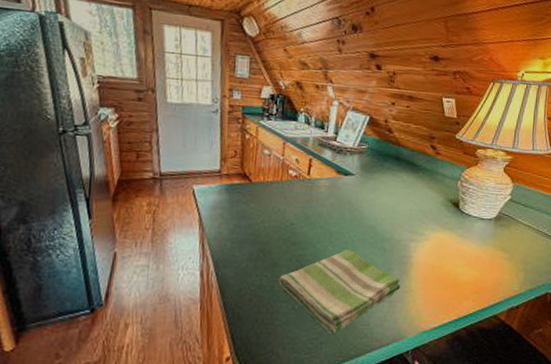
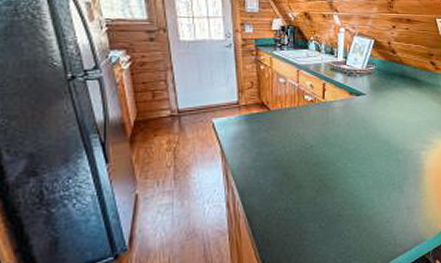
dish towel: present [279,250,401,334] -> none [304,165,417,247]

